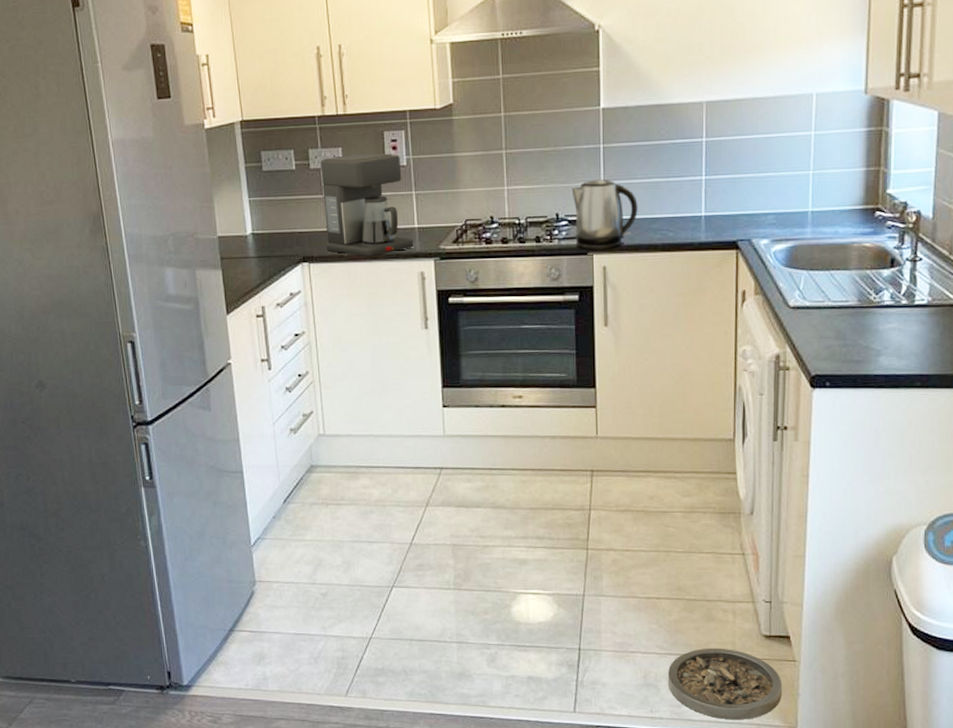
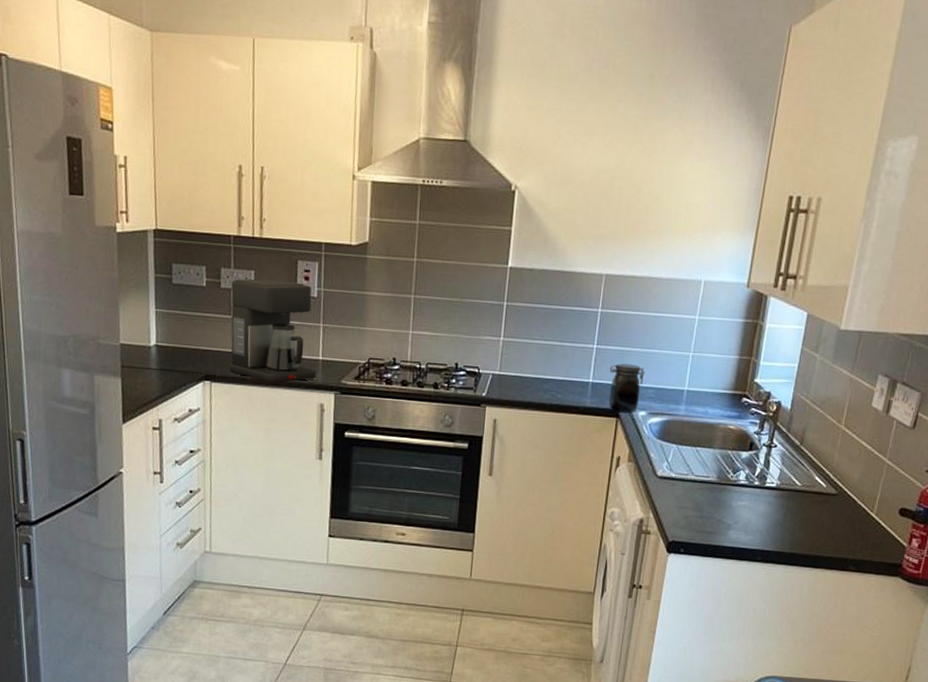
kettle: present [571,179,638,251] -> none [470,334,533,404]
jar: none [722,191,762,245] -> present [608,363,645,414]

